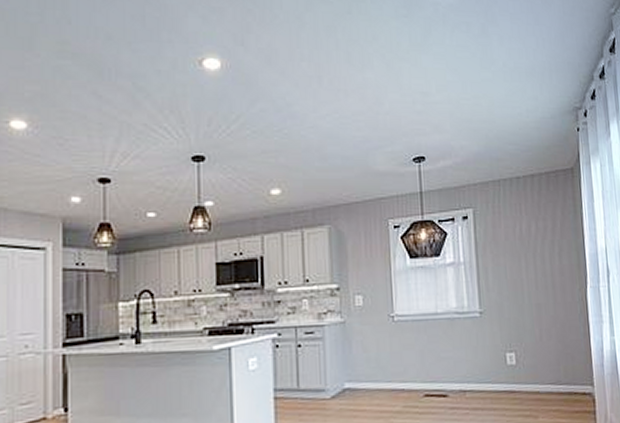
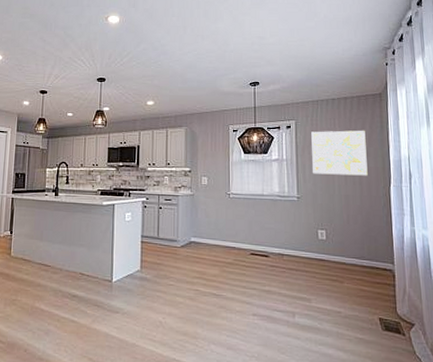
wall art: none [493,217,561,279] -> present [311,130,368,176]

